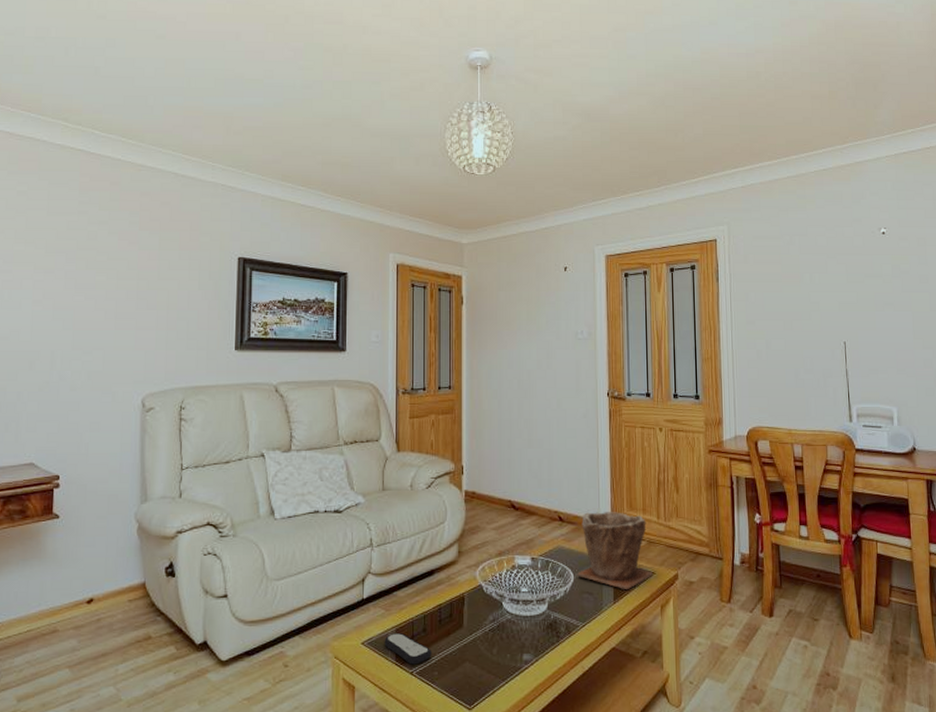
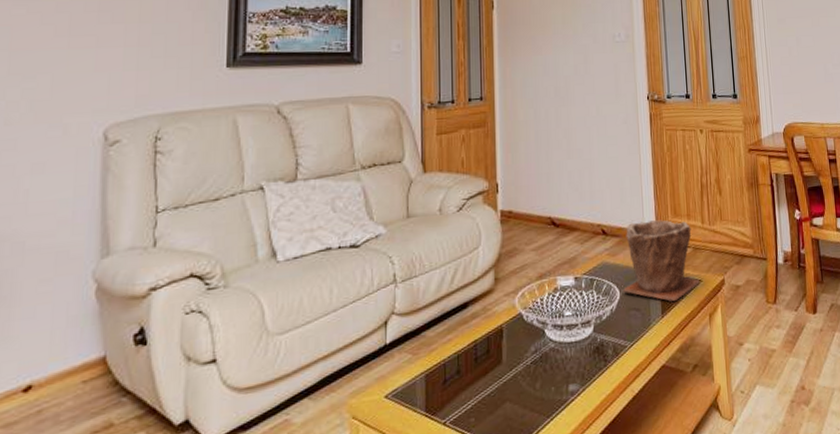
remote control: present [384,633,431,665] -> none [411,378,467,414]

